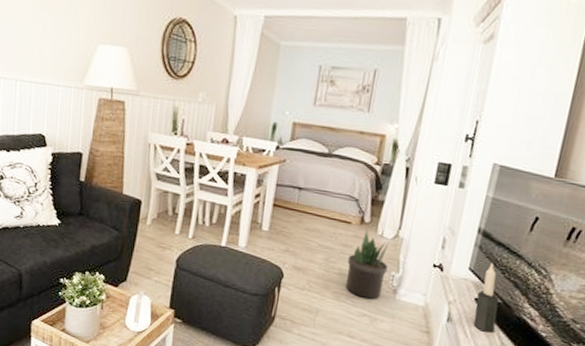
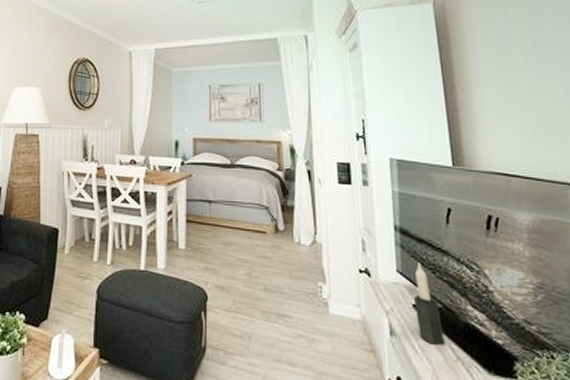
planter: present [346,230,389,299] -> none [270,238,314,316]

